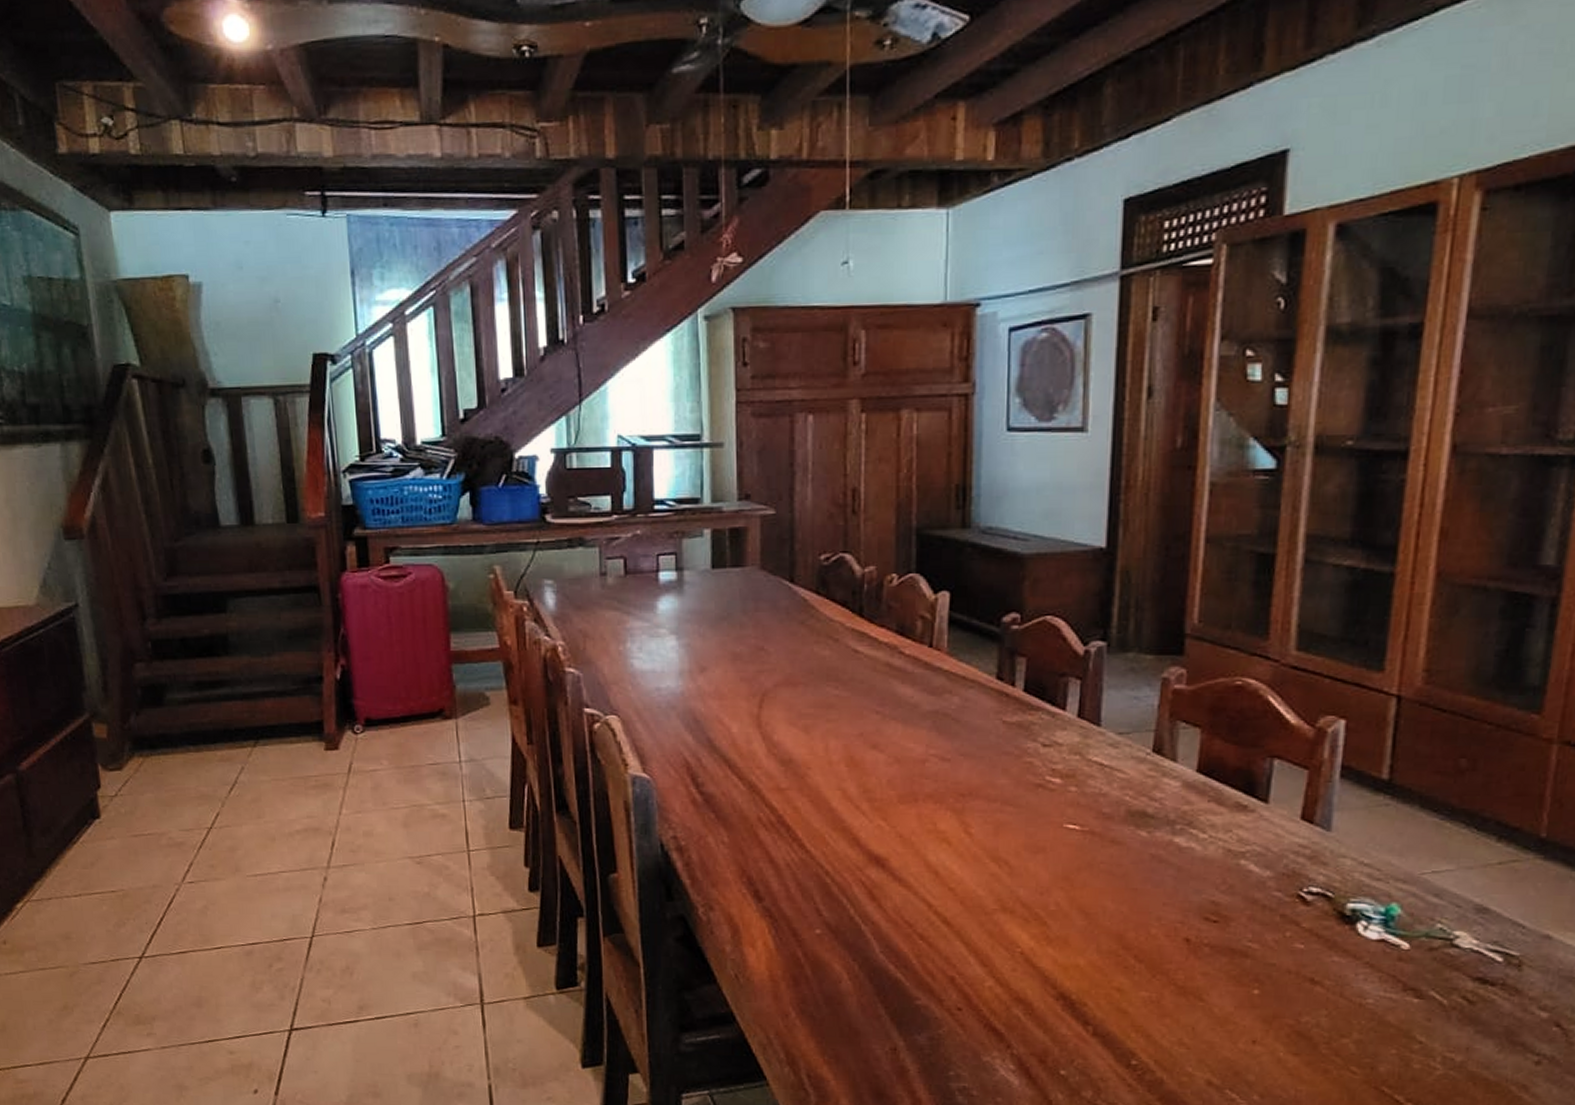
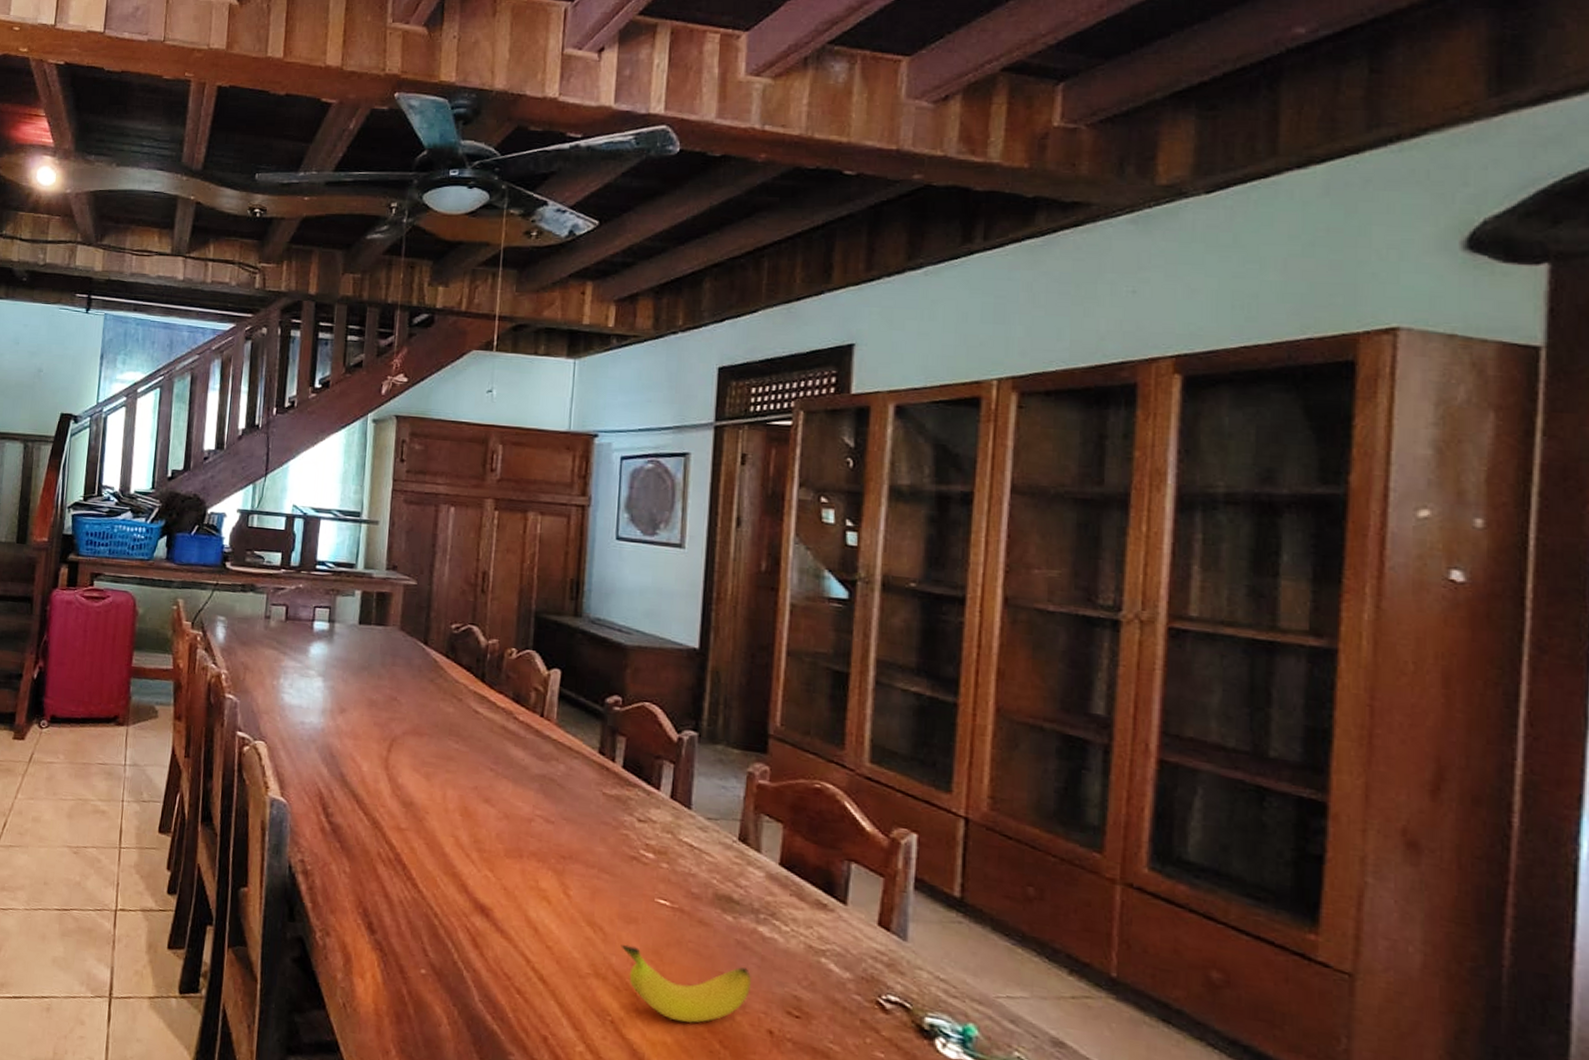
banana: none [1028,875,1168,944] -> present [620,944,752,1024]

